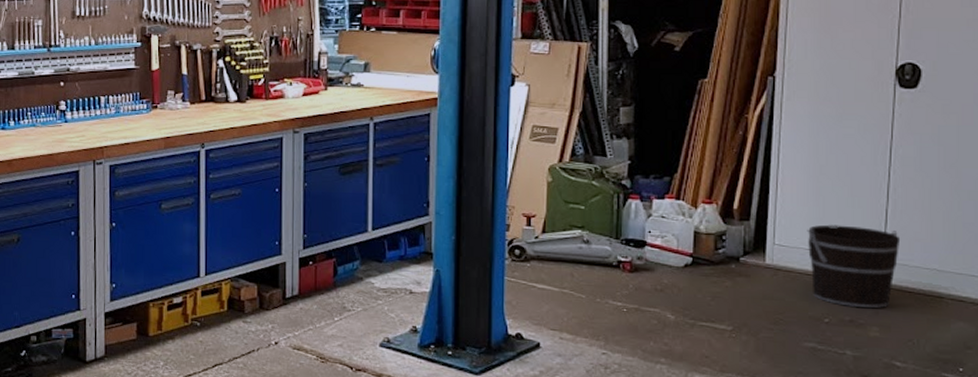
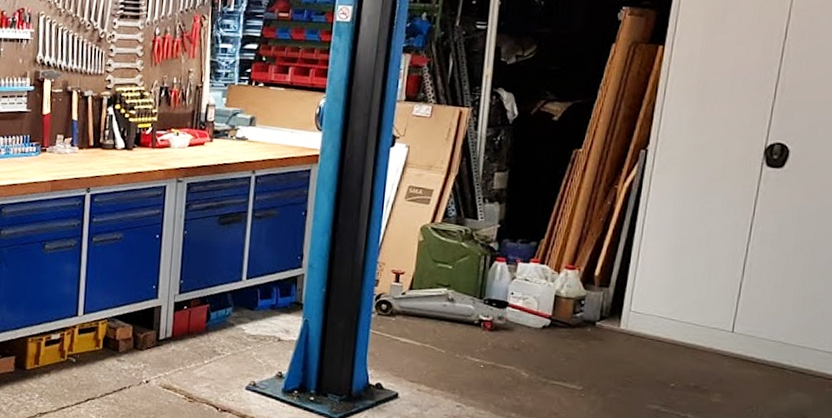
bucket: present [807,224,901,309] -> none [662,294,751,376]

